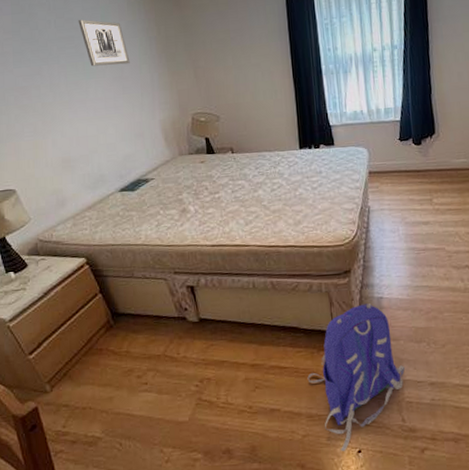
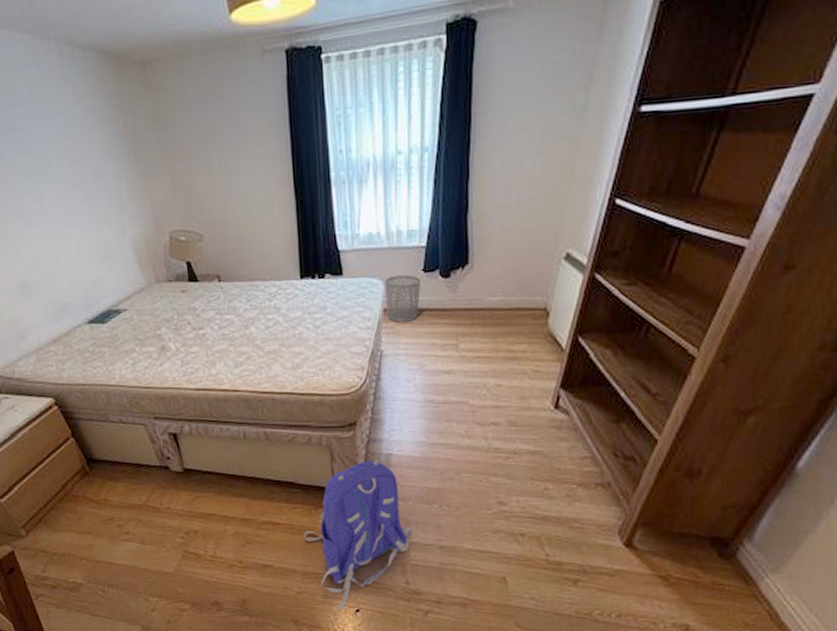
wall art: present [78,19,130,67] -> none [24,105,92,168]
waste bin: none [369,143,399,182] -> present [385,275,422,322]

